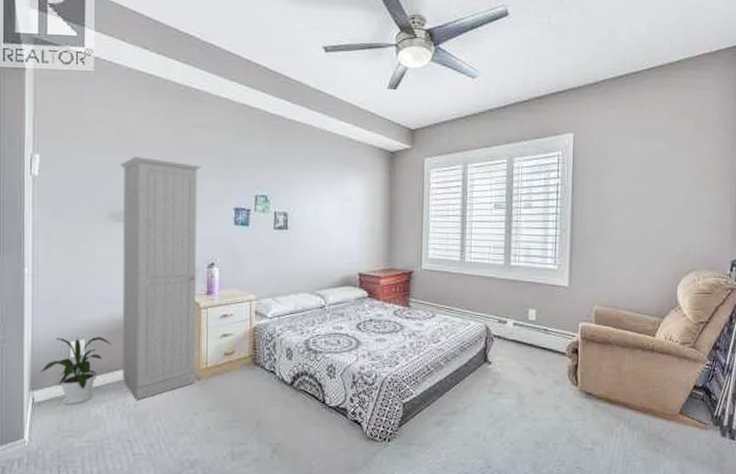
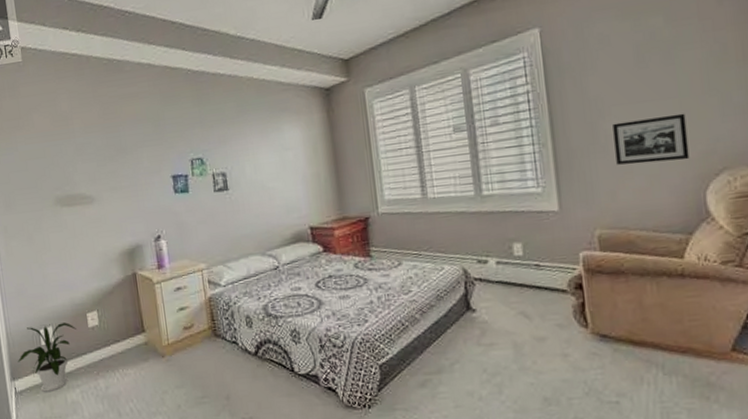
cabinet: present [120,157,201,400] -> none [58,137,160,382]
picture frame: none [617,221,671,259] -> present [612,113,690,165]

